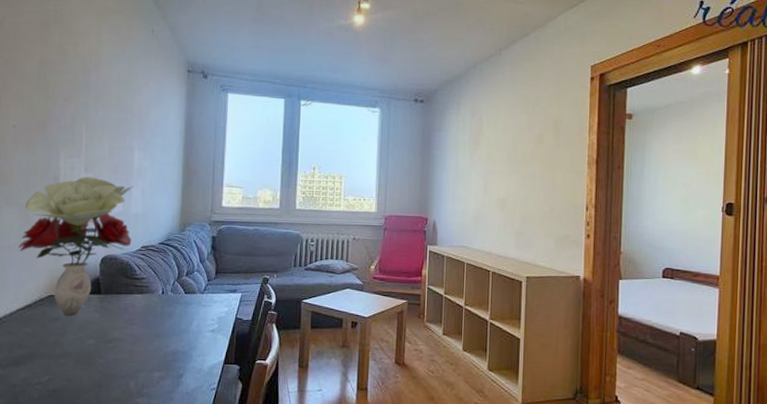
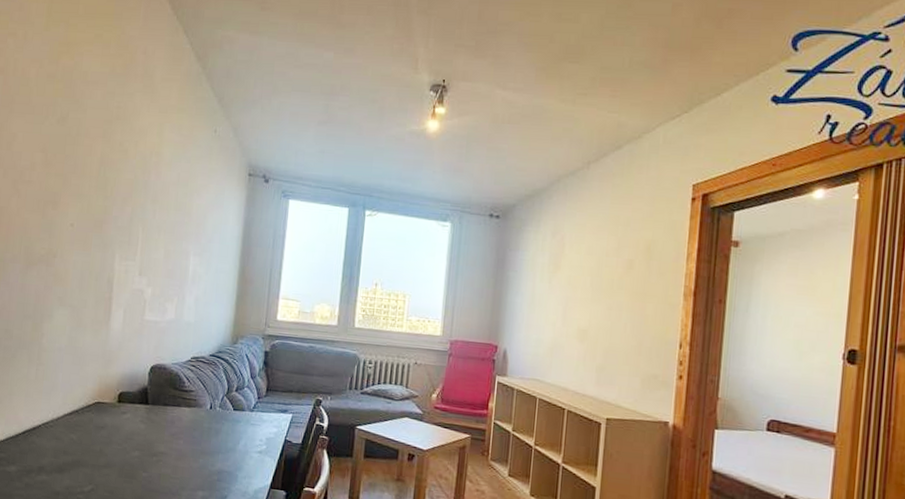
flower bouquet: present [18,176,134,316] -> none [69,280,188,425]

